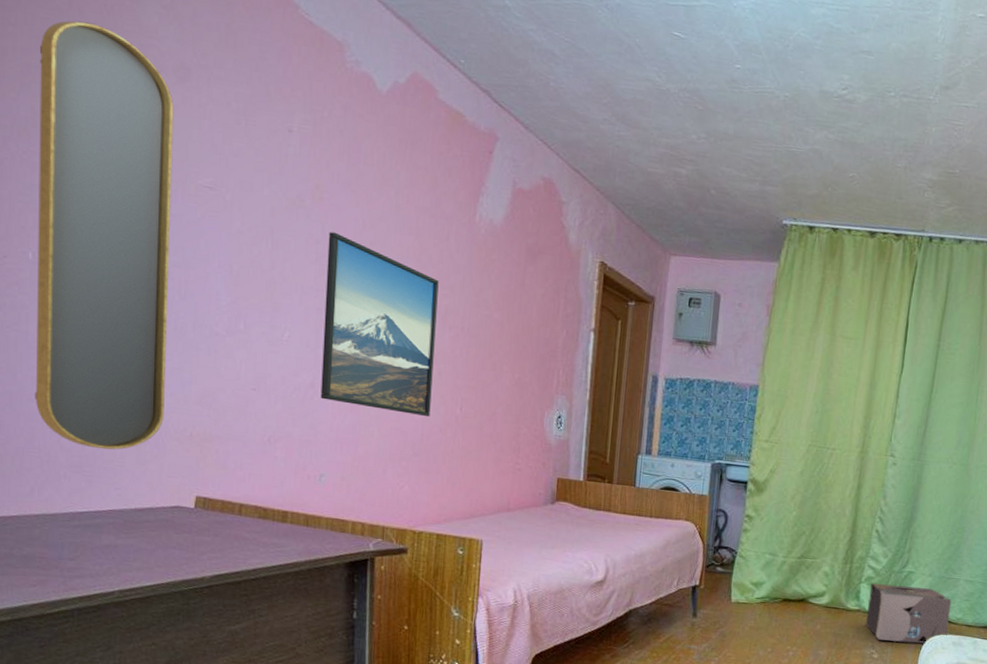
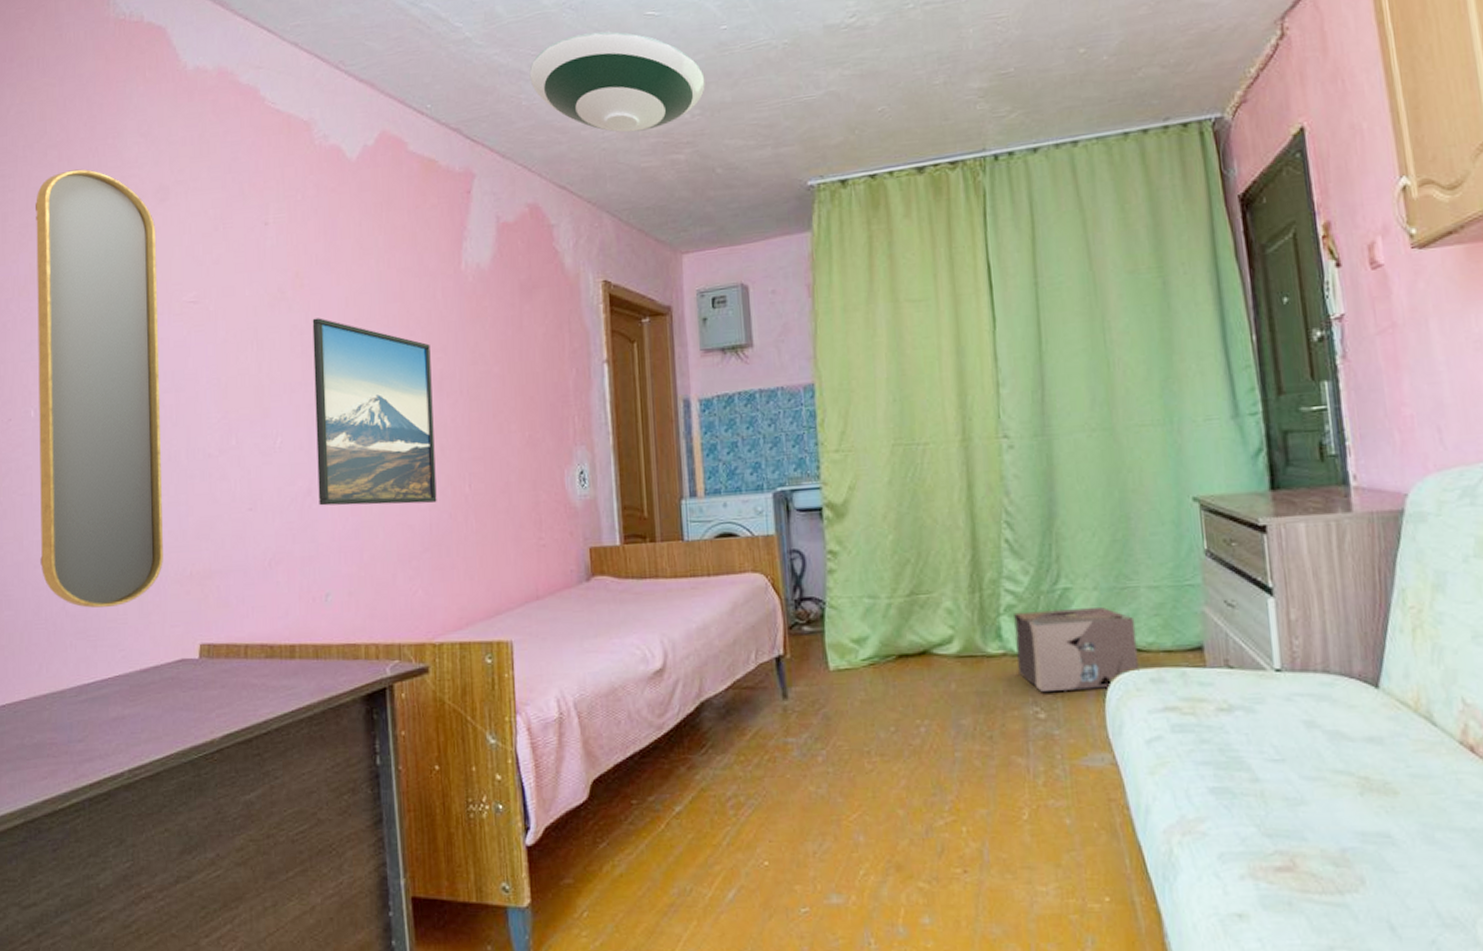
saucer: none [560,34,715,140] -> present [529,31,705,133]

